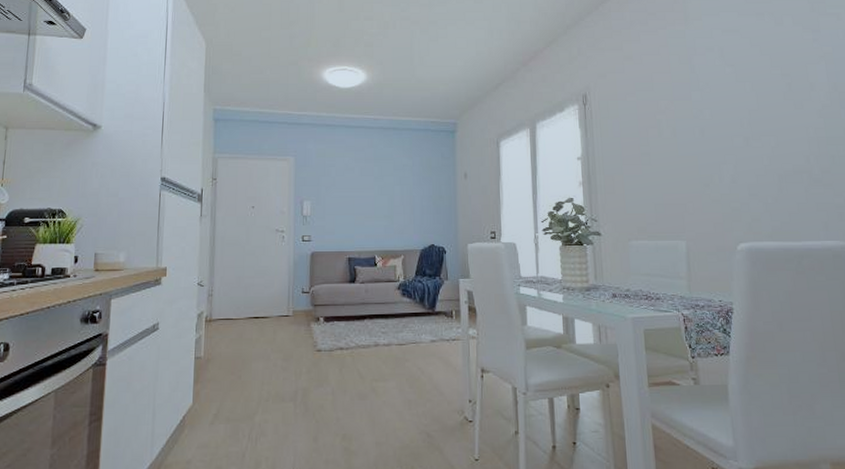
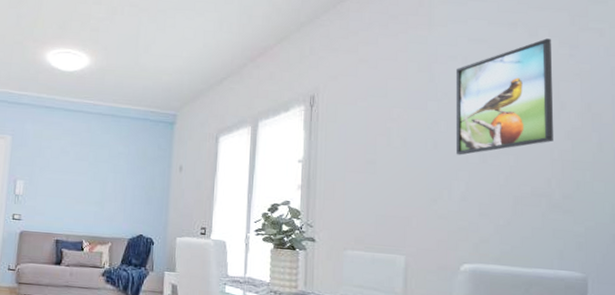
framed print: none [713,25,807,140] -> present [455,38,554,156]

